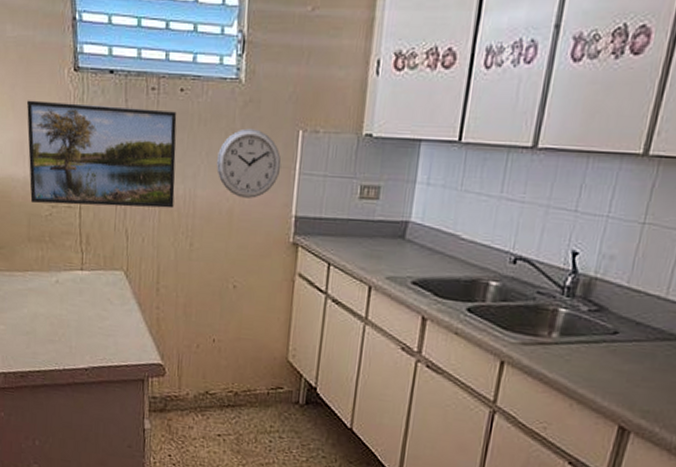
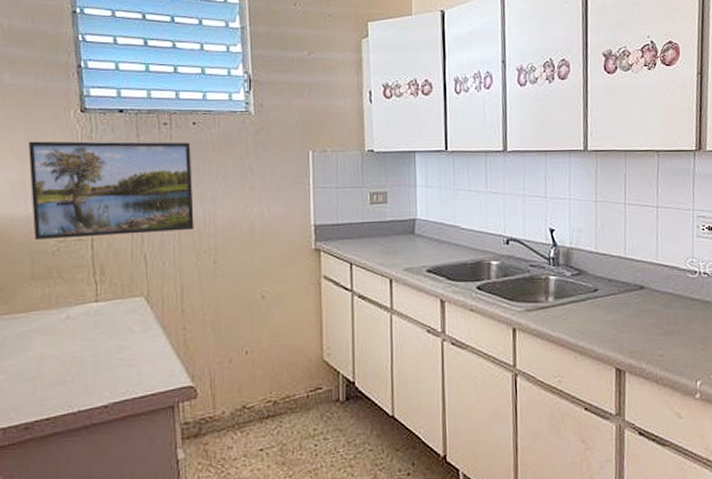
wall clock: present [217,128,282,198] -> none [234,152,296,214]

